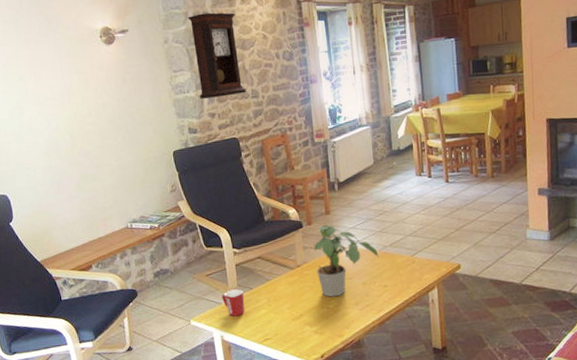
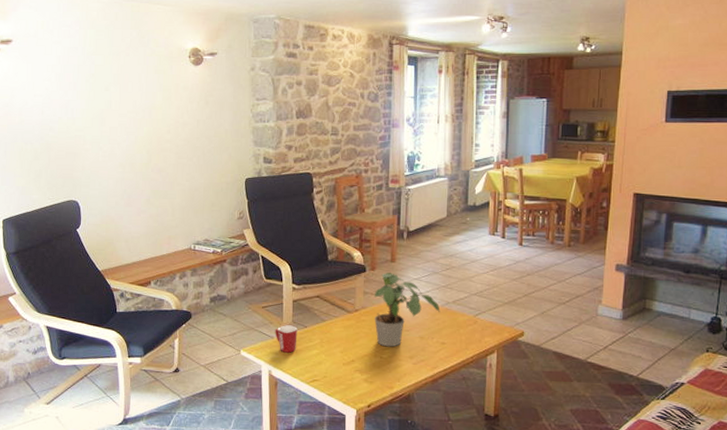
pendulum clock: present [188,12,247,99] -> none [277,45,327,130]

